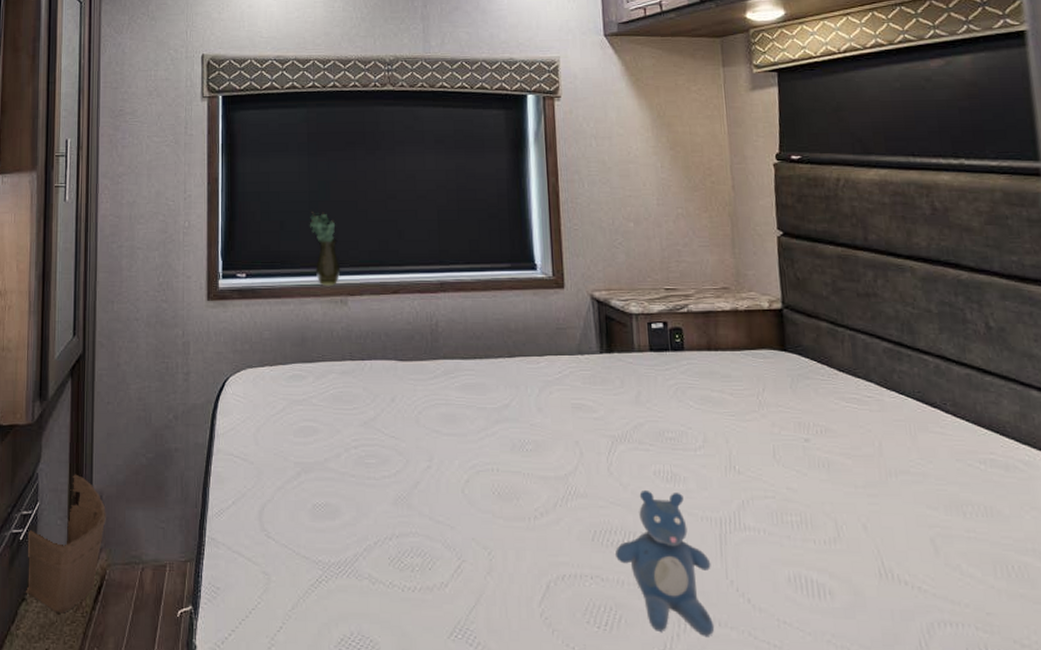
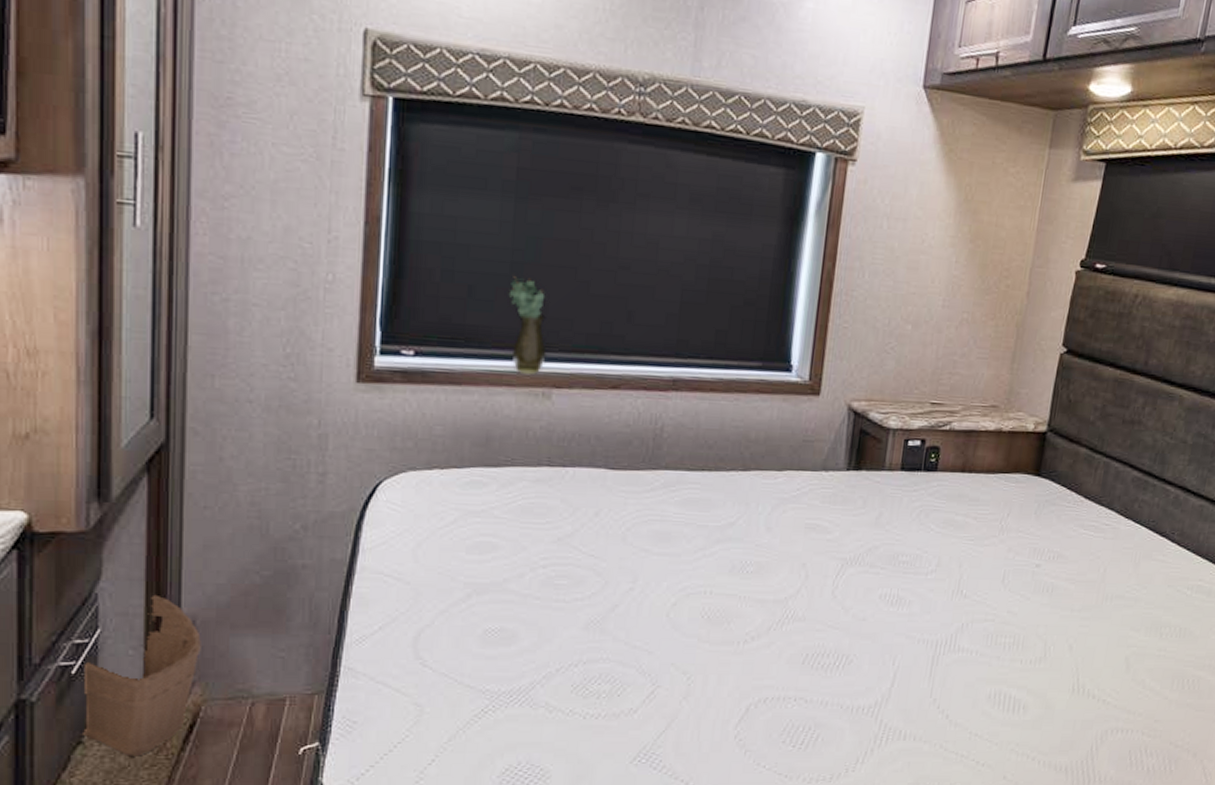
stuffed animal: present [614,489,715,636] -> none [823,613,919,750]

